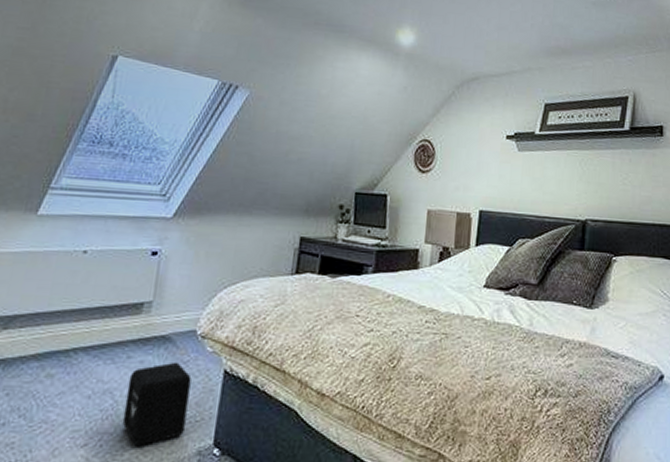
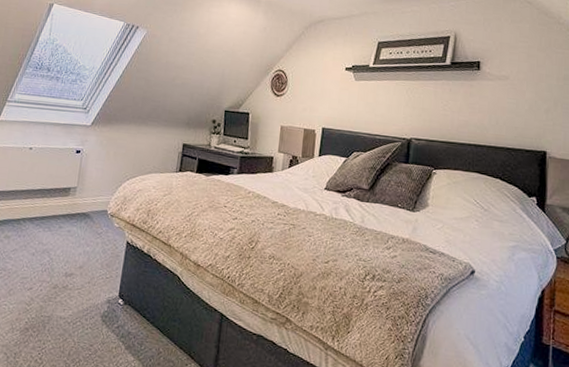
air purifier: present [122,362,191,447] -> none [55,233,104,294]

